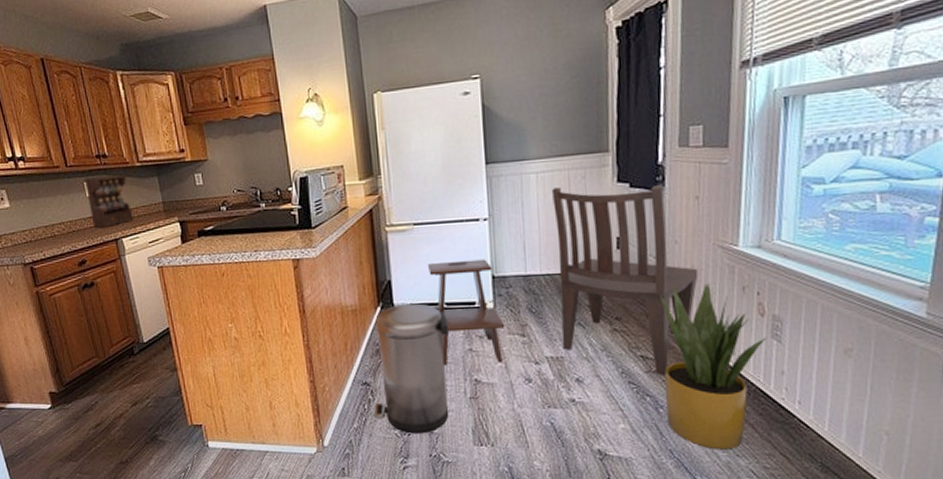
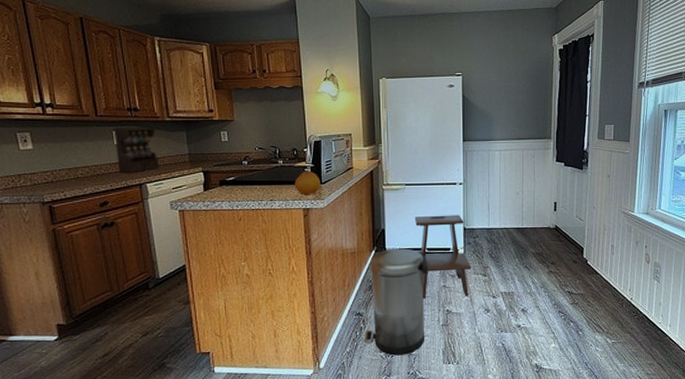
fruit: none [280,213,311,243] -> present [295,170,321,195]
dining chair: present [552,185,699,375] -> none [511,163,608,306]
planter: present [660,283,765,450] -> none [582,238,650,362]

